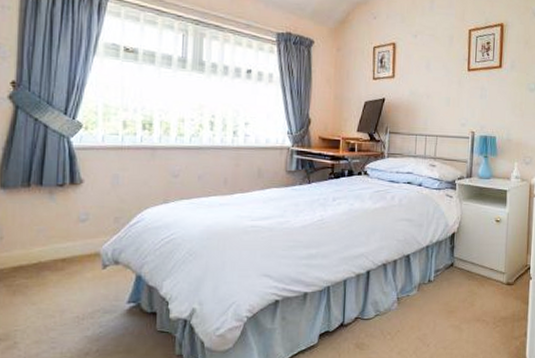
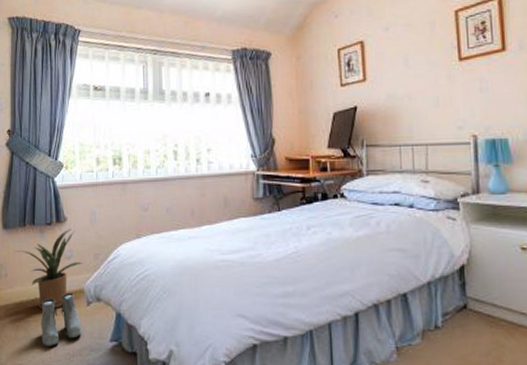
house plant: none [13,192,100,273] -> present [14,229,83,309]
boots: none [44,256,95,312] -> present [40,292,82,347]

